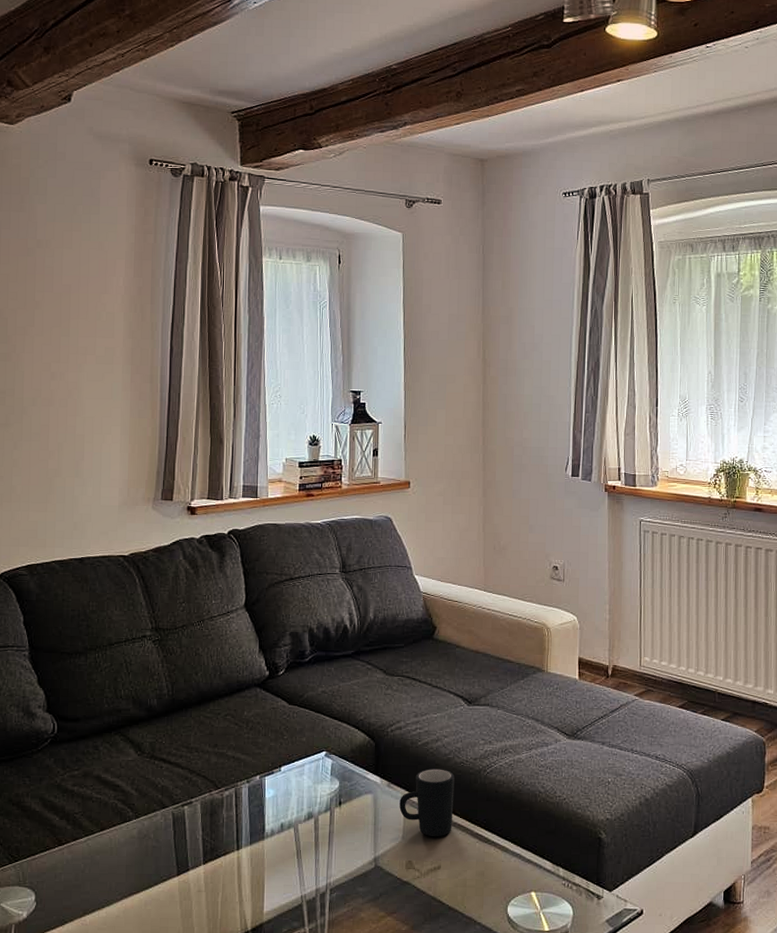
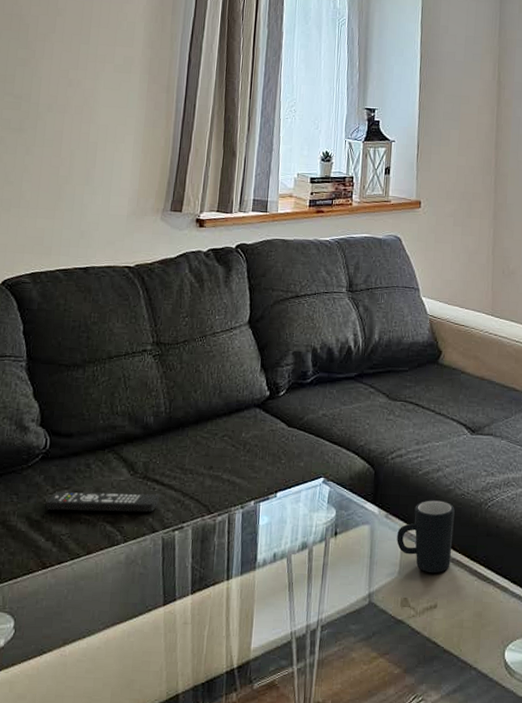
remote control: none [57,772,167,791] -> present [45,491,159,513]

